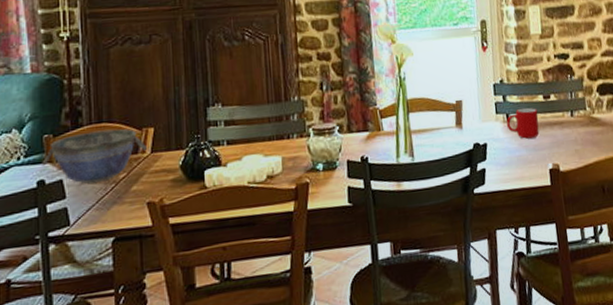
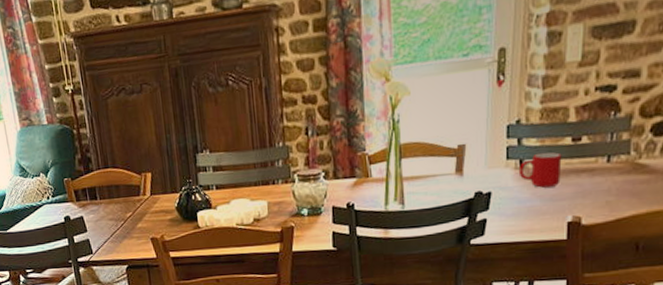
bowl: present [42,128,147,184] -> none [65,173,147,220]

